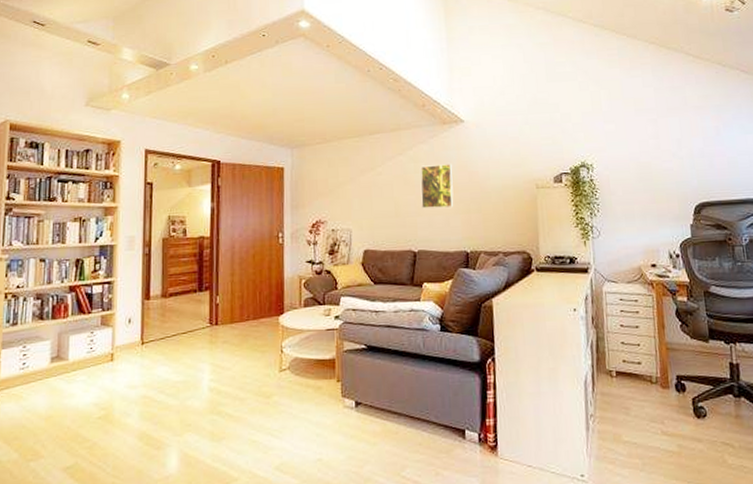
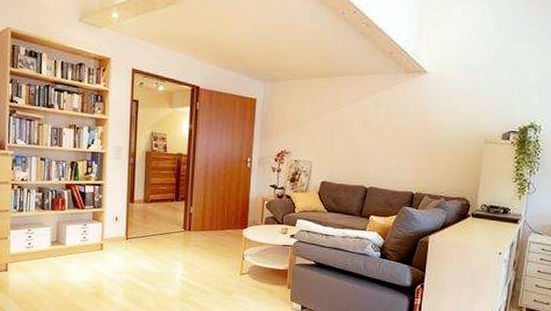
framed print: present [420,164,454,209] -> none [377,110,411,151]

